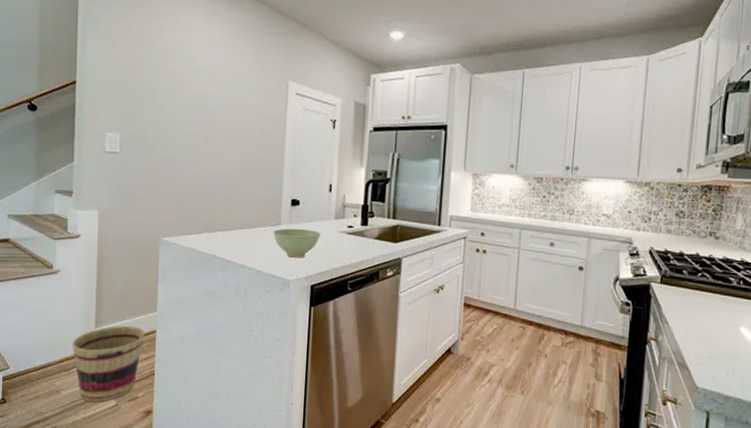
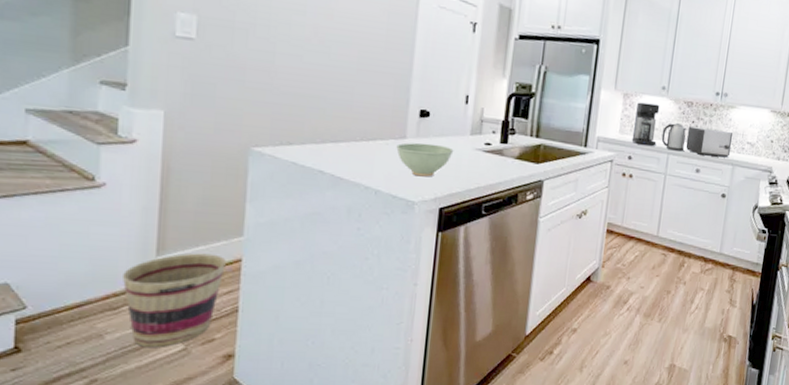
coffee maker: none [483,181,510,222] -> present [631,102,660,146]
kettle: none [512,199,538,226] -> present [661,123,687,152]
toaster: none [538,201,587,230] -> present [685,126,733,158]

